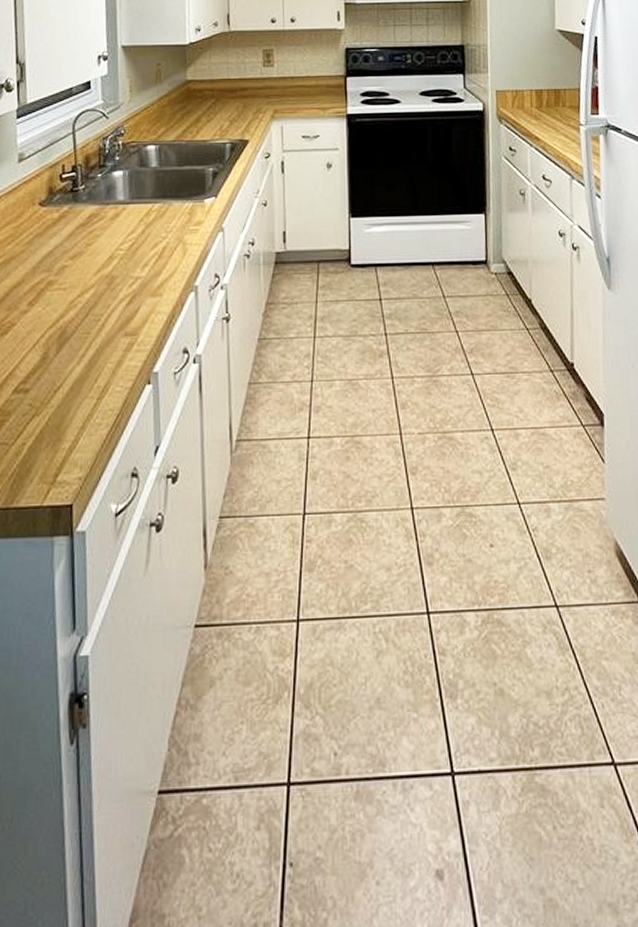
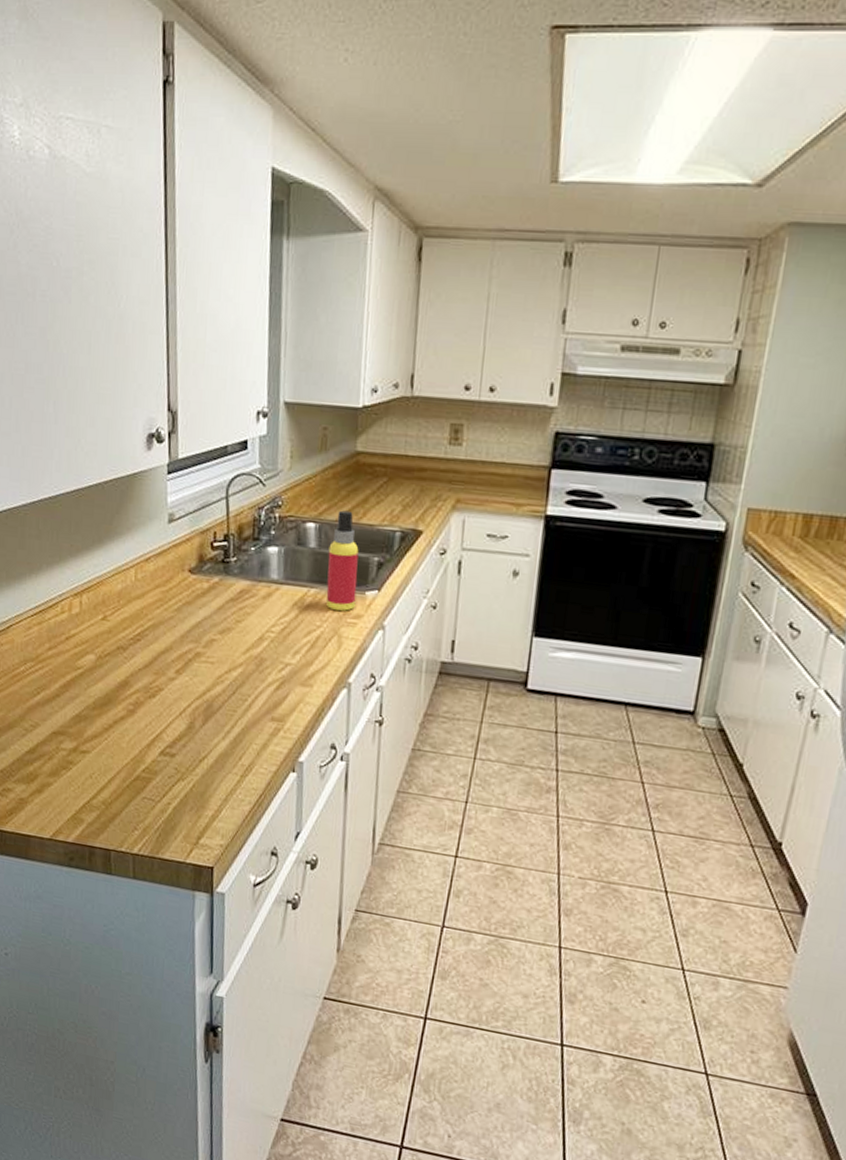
spray bottle: none [168,131,196,220] -> present [326,510,359,611]

